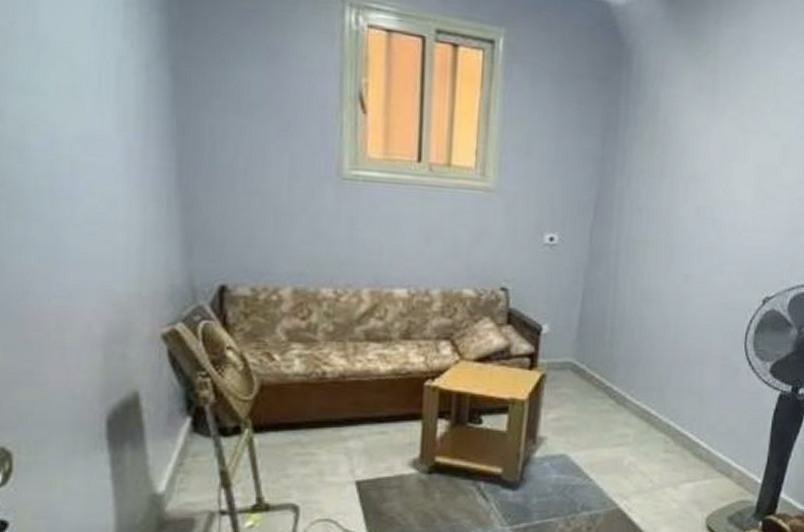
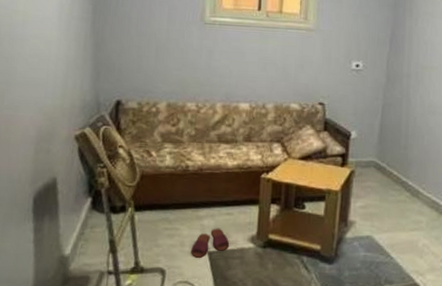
slippers: none [333,451,383,491] -> present [191,228,229,259]

